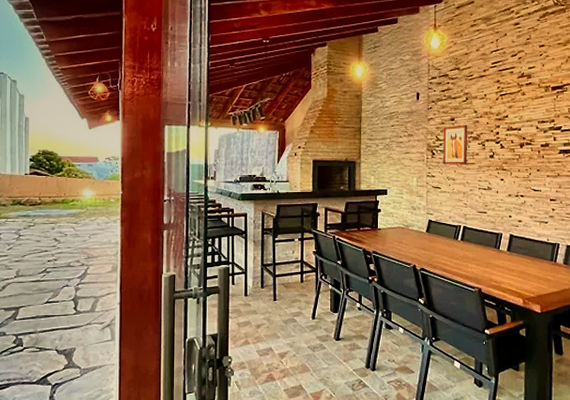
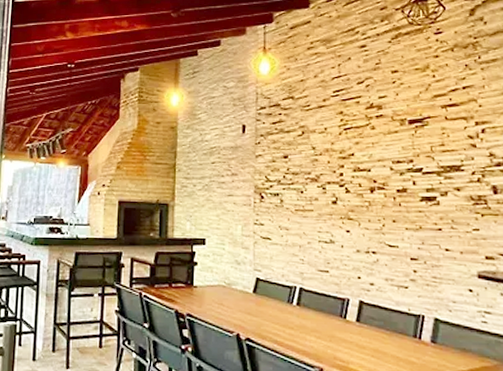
wall art: present [442,124,468,164] -> none [273,163,305,211]

